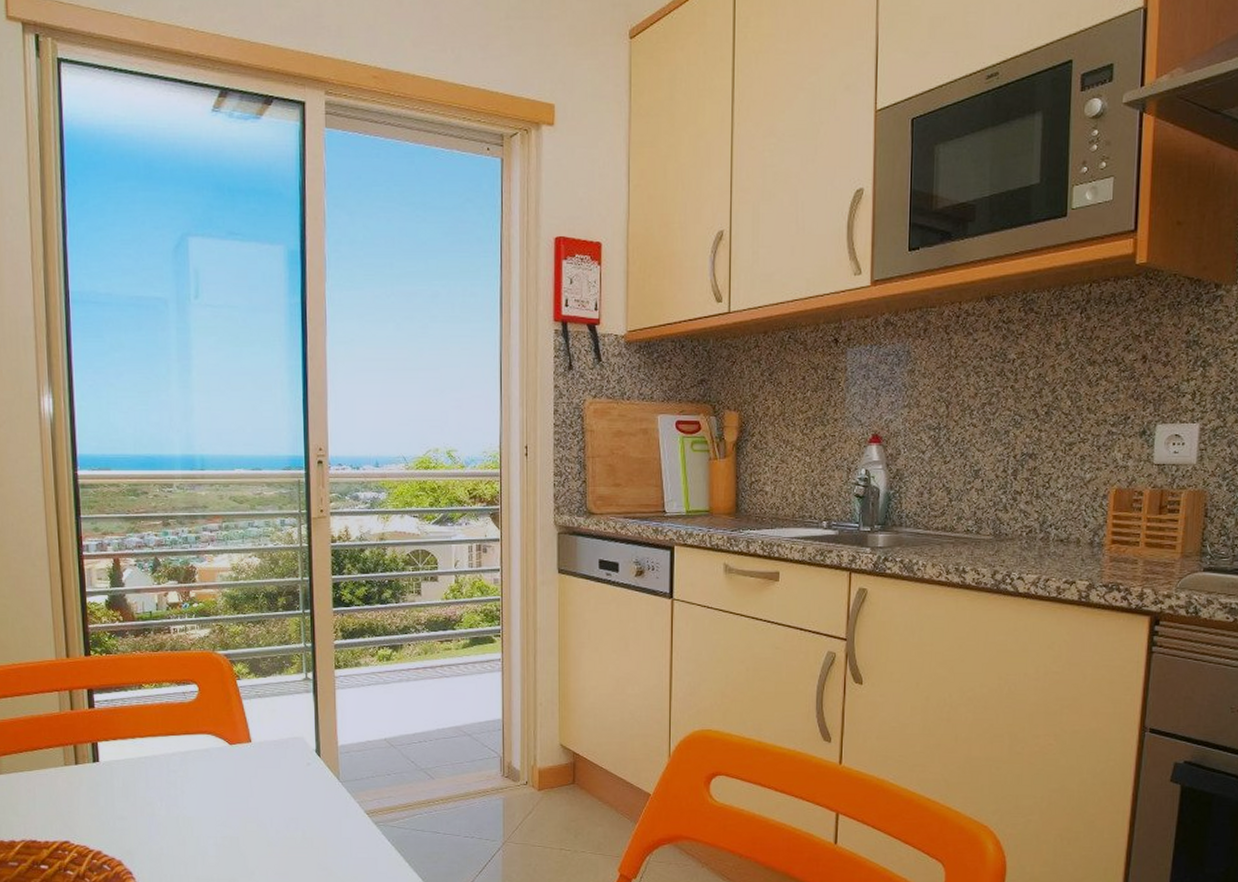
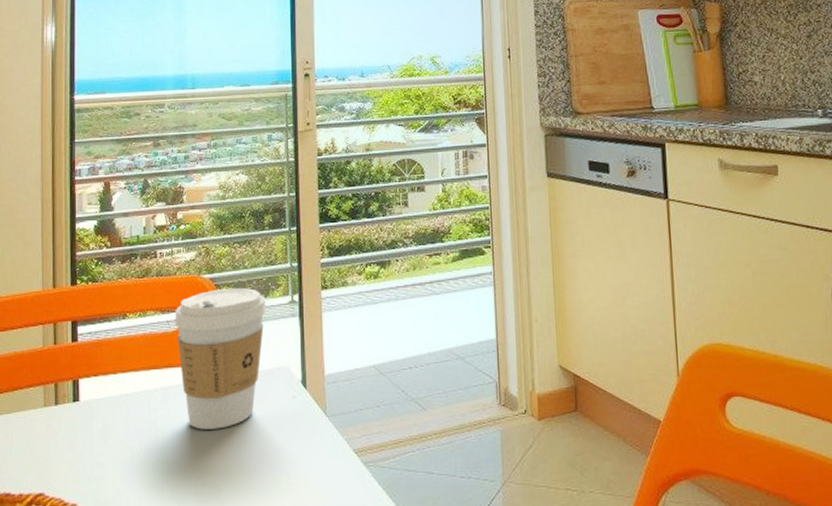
coffee cup: none [190,664,281,790] -> present [174,287,266,430]

